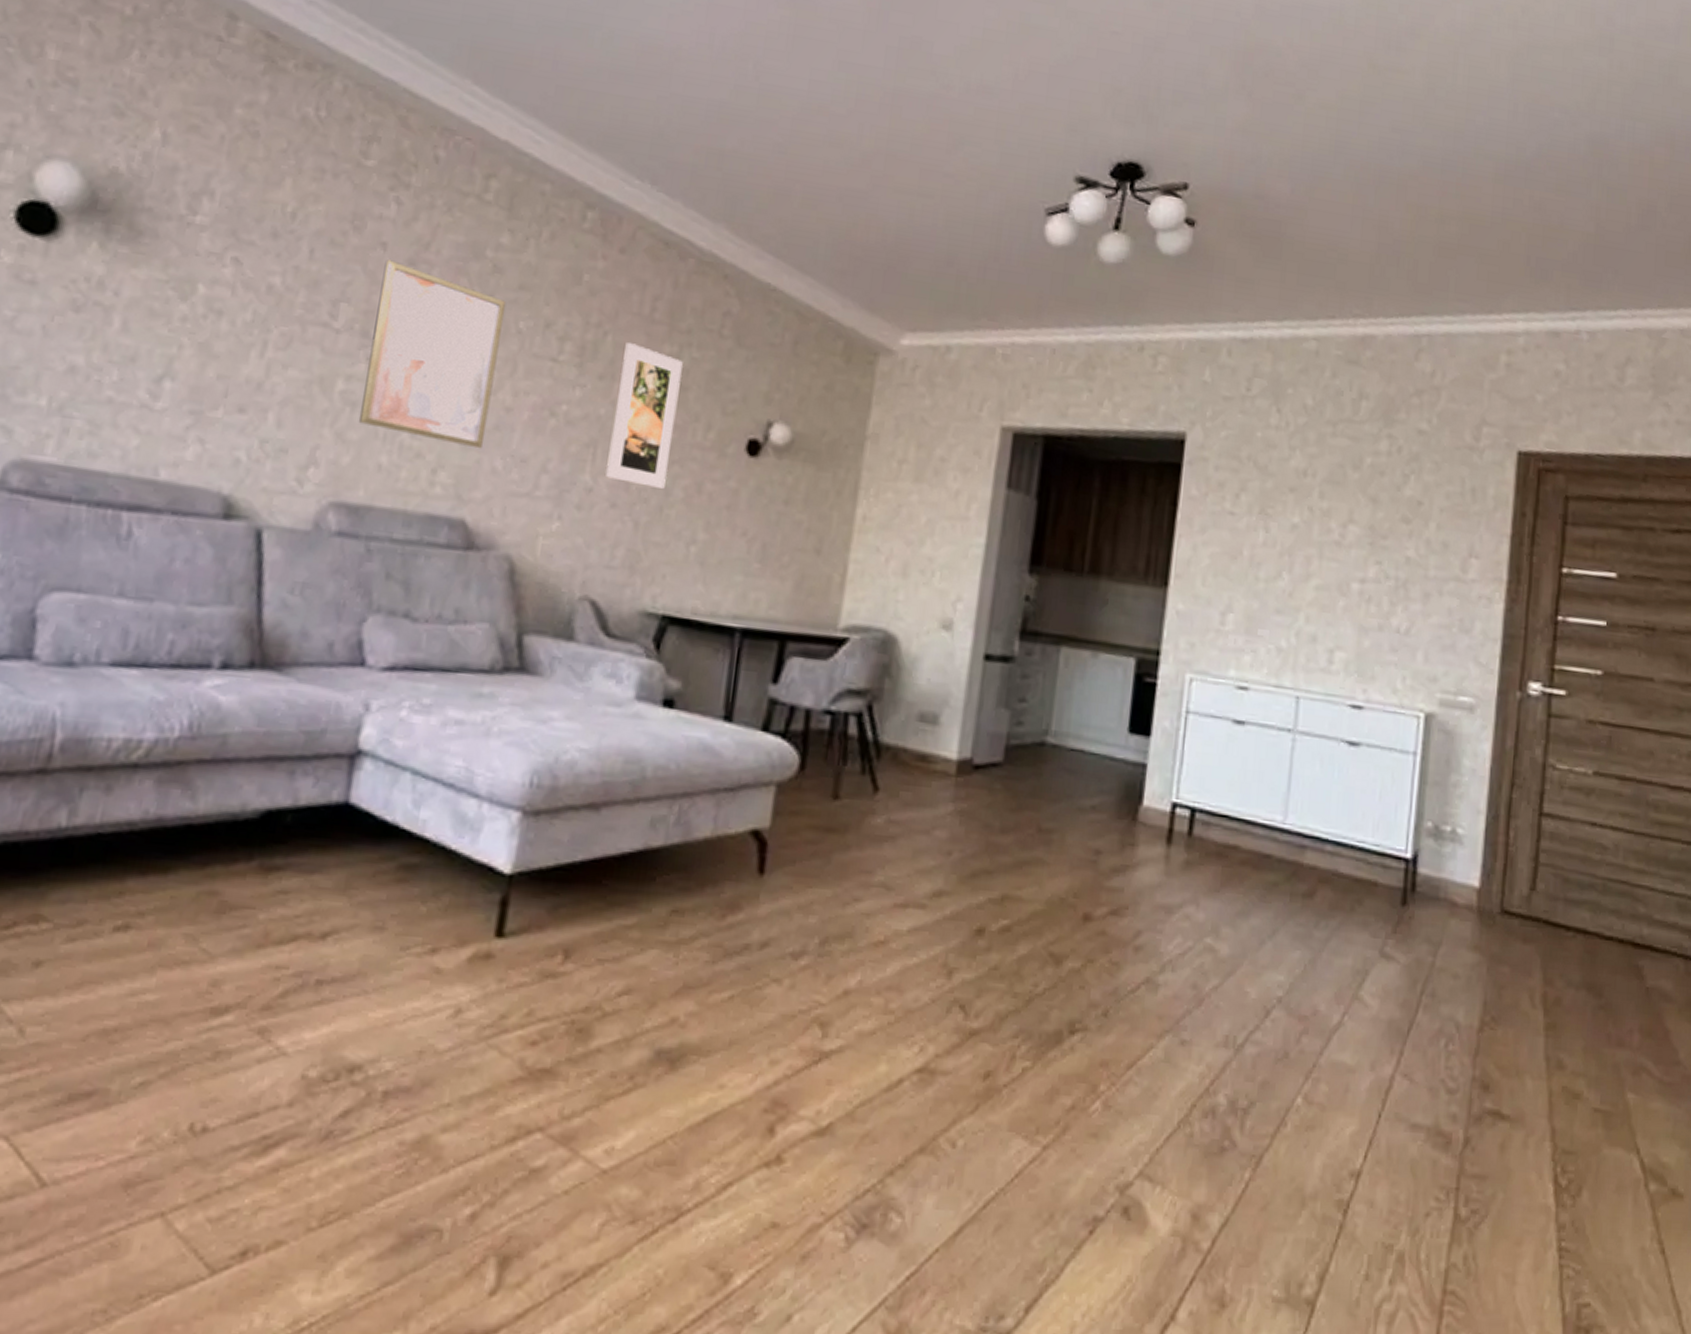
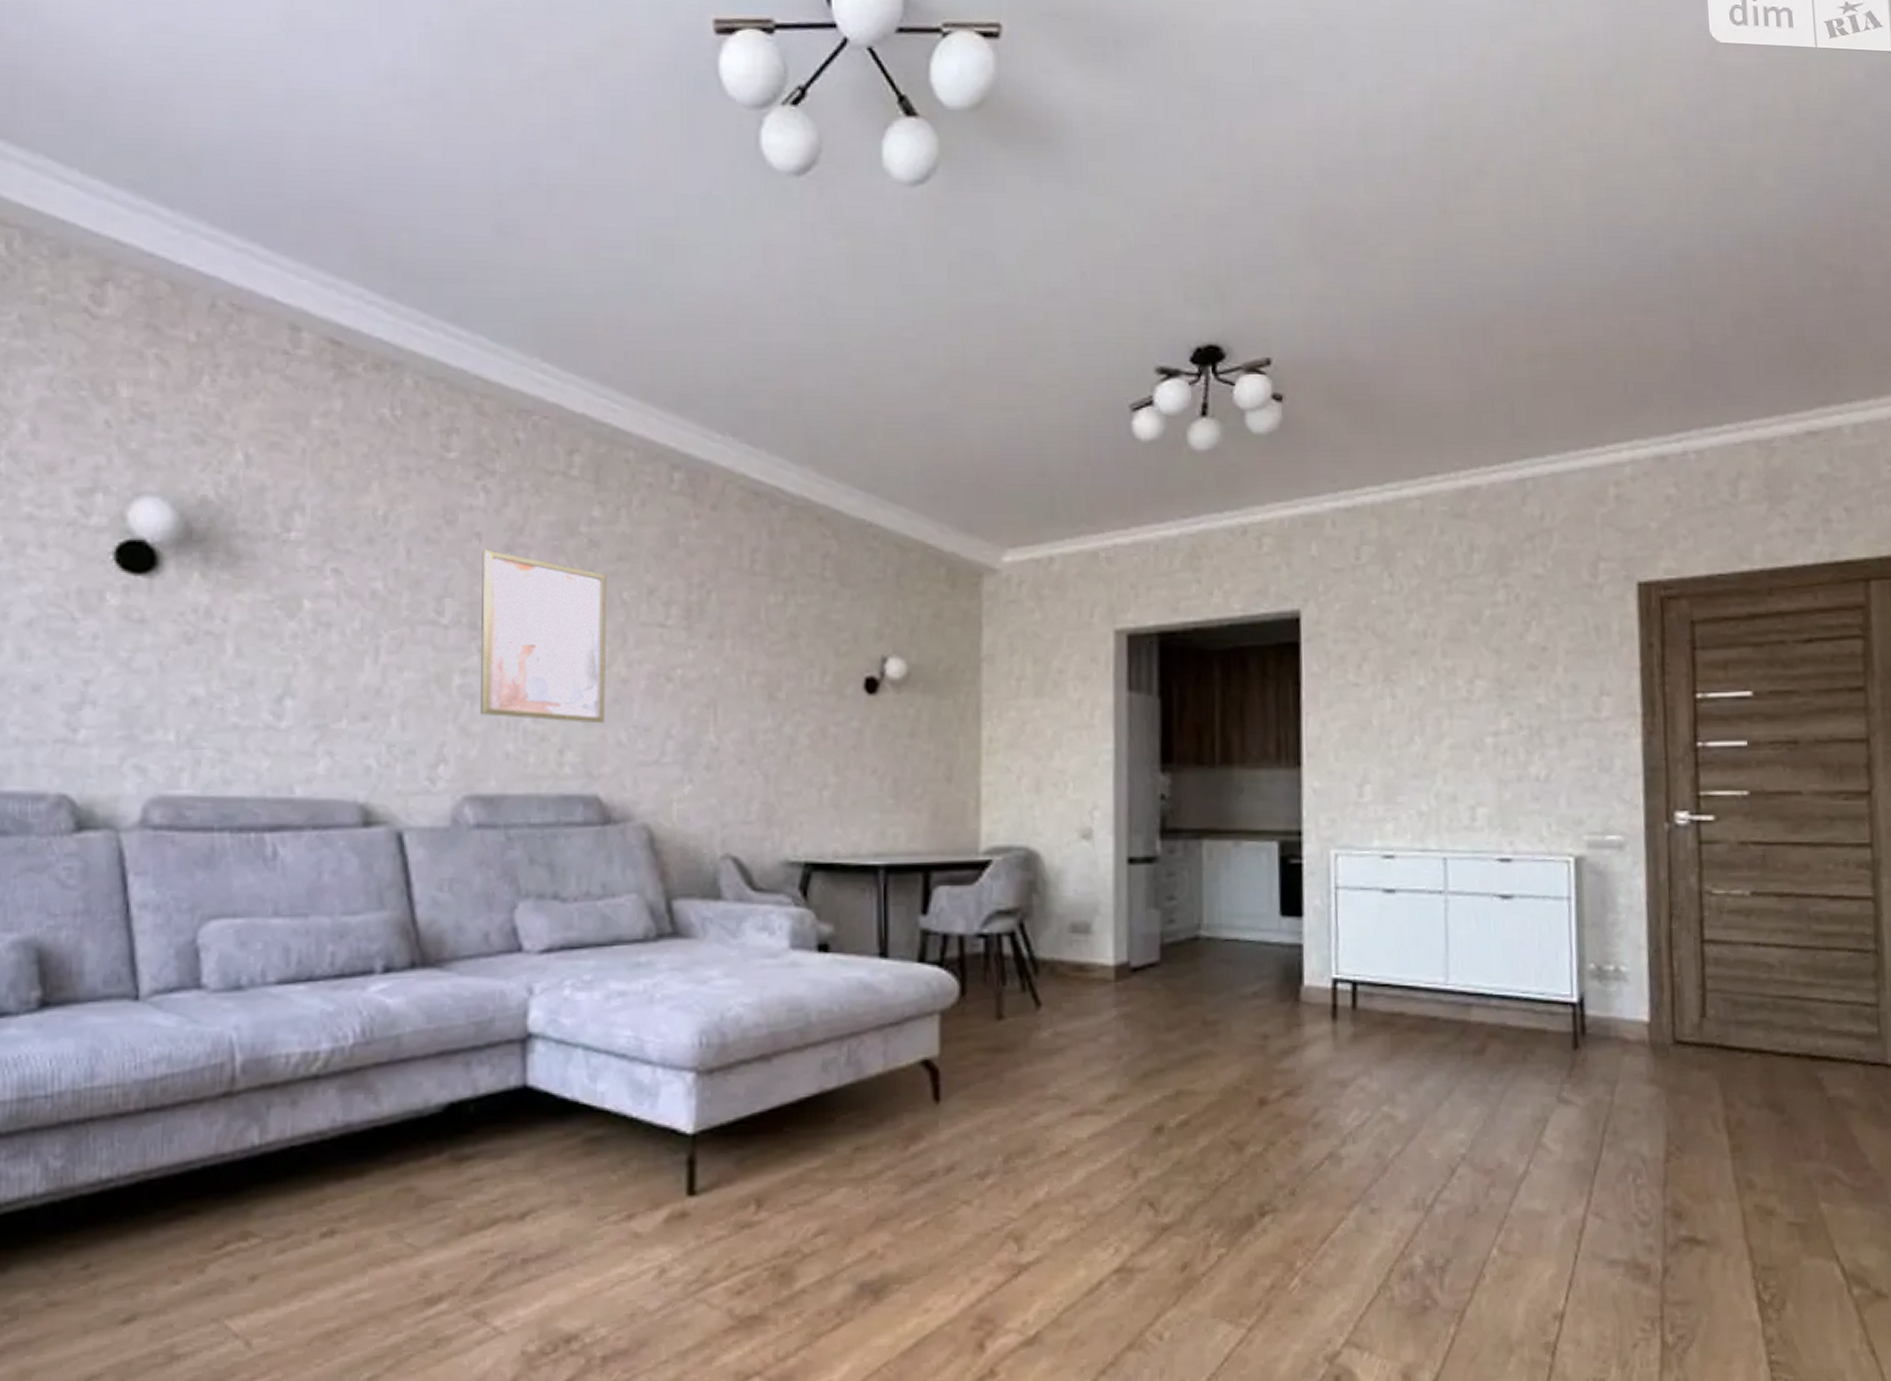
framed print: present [605,342,683,490] -> none [729,598,790,740]

